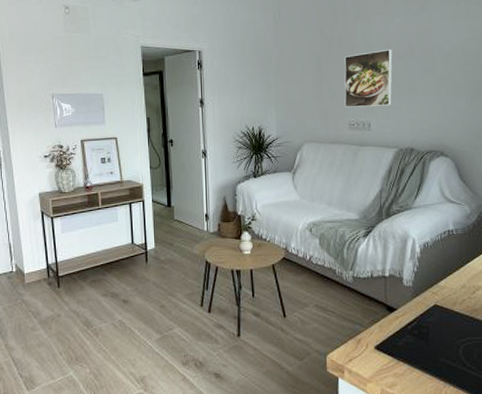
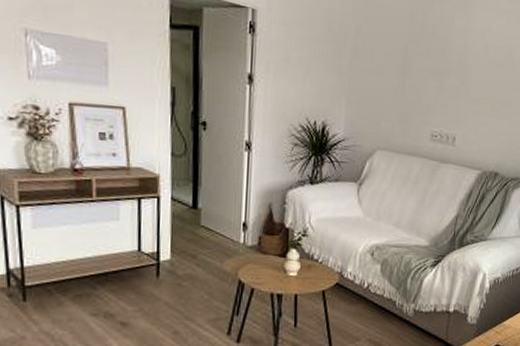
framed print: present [344,49,393,107] -> none [429,51,490,120]

